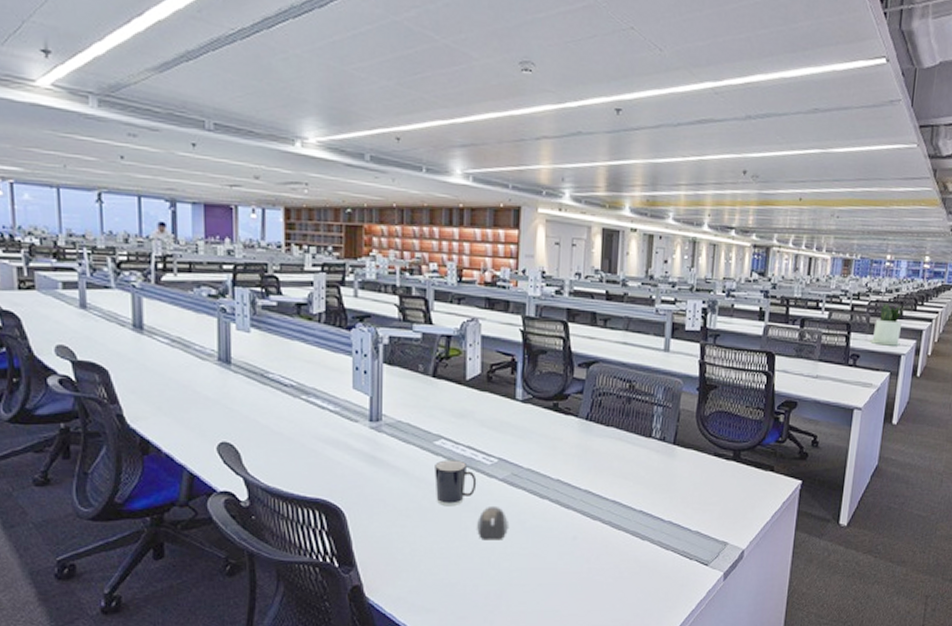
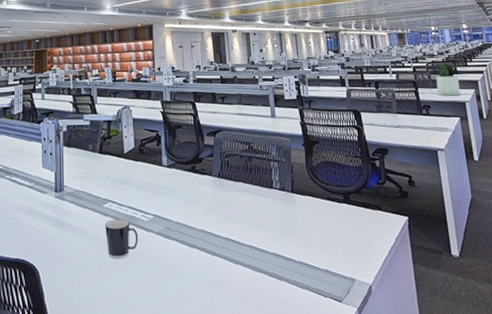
mouse: present [477,505,508,541] -> none [141,256,167,288]

